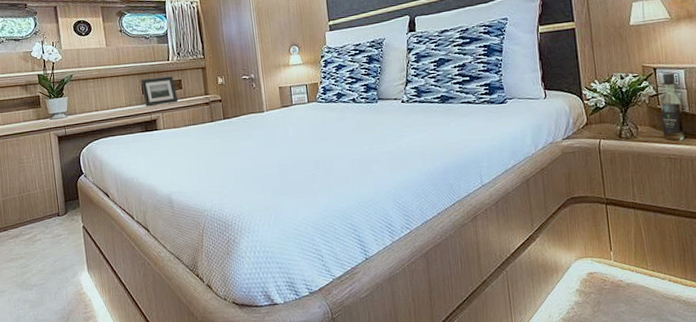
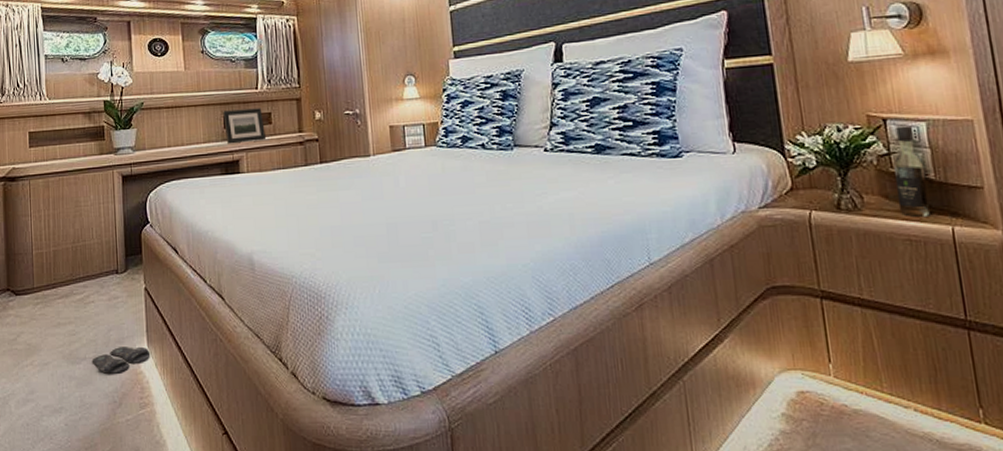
slippers: none [41,272,91,297] -> present [91,346,151,375]

